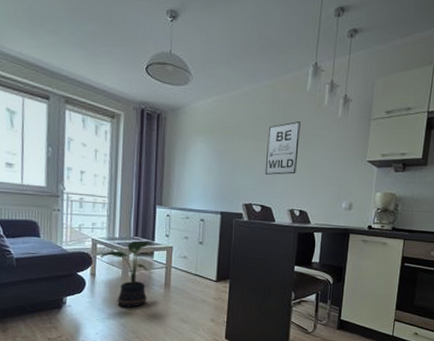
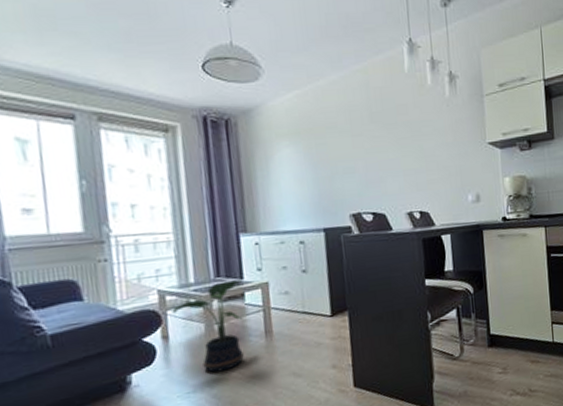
wall art: present [264,121,301,175] -> none [367,108,408,175]

